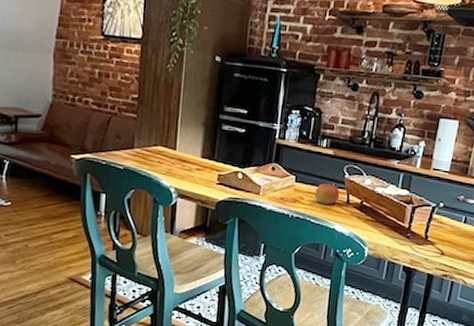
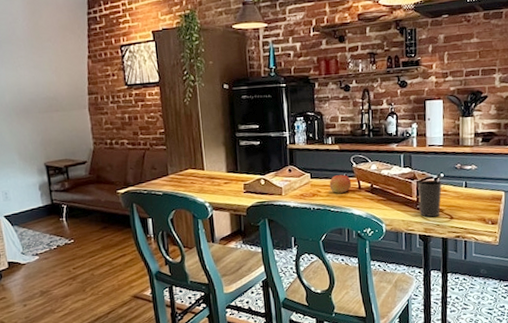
cup: none [408,206,440,250] -> present [417,179,442,218]

